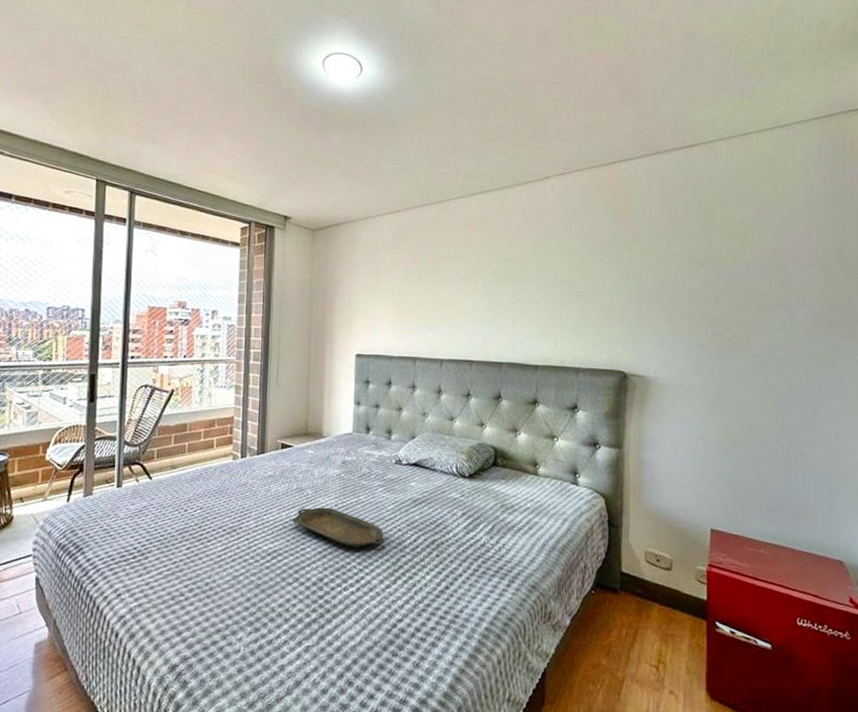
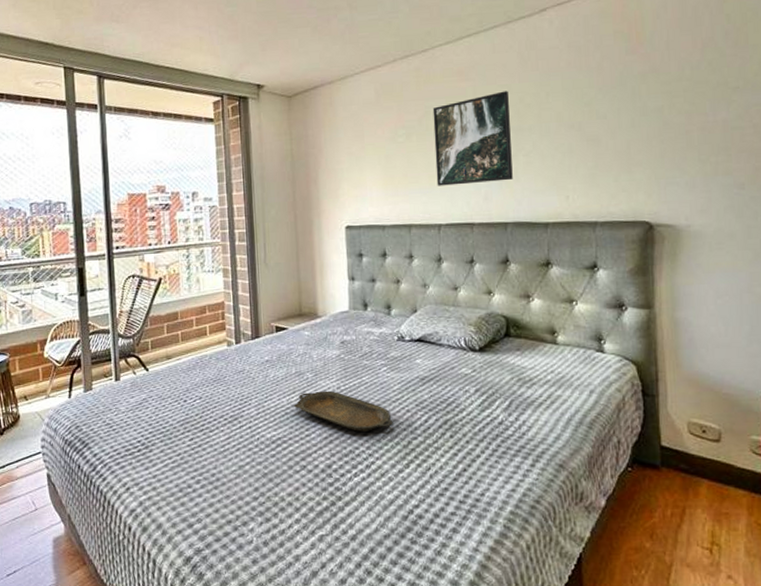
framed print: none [442,245,512,325] -> present [432,91,513,186]

